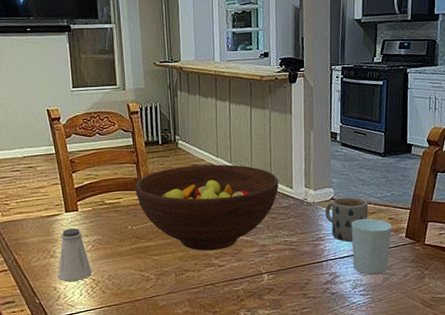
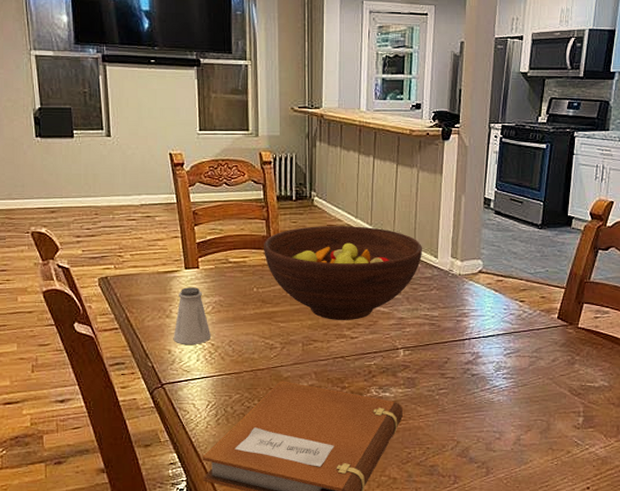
mug: present [325,197,368,242] -> none [472,271,520,320]
cup: present [351,218,392,275] -> none [498,295,544,357]

